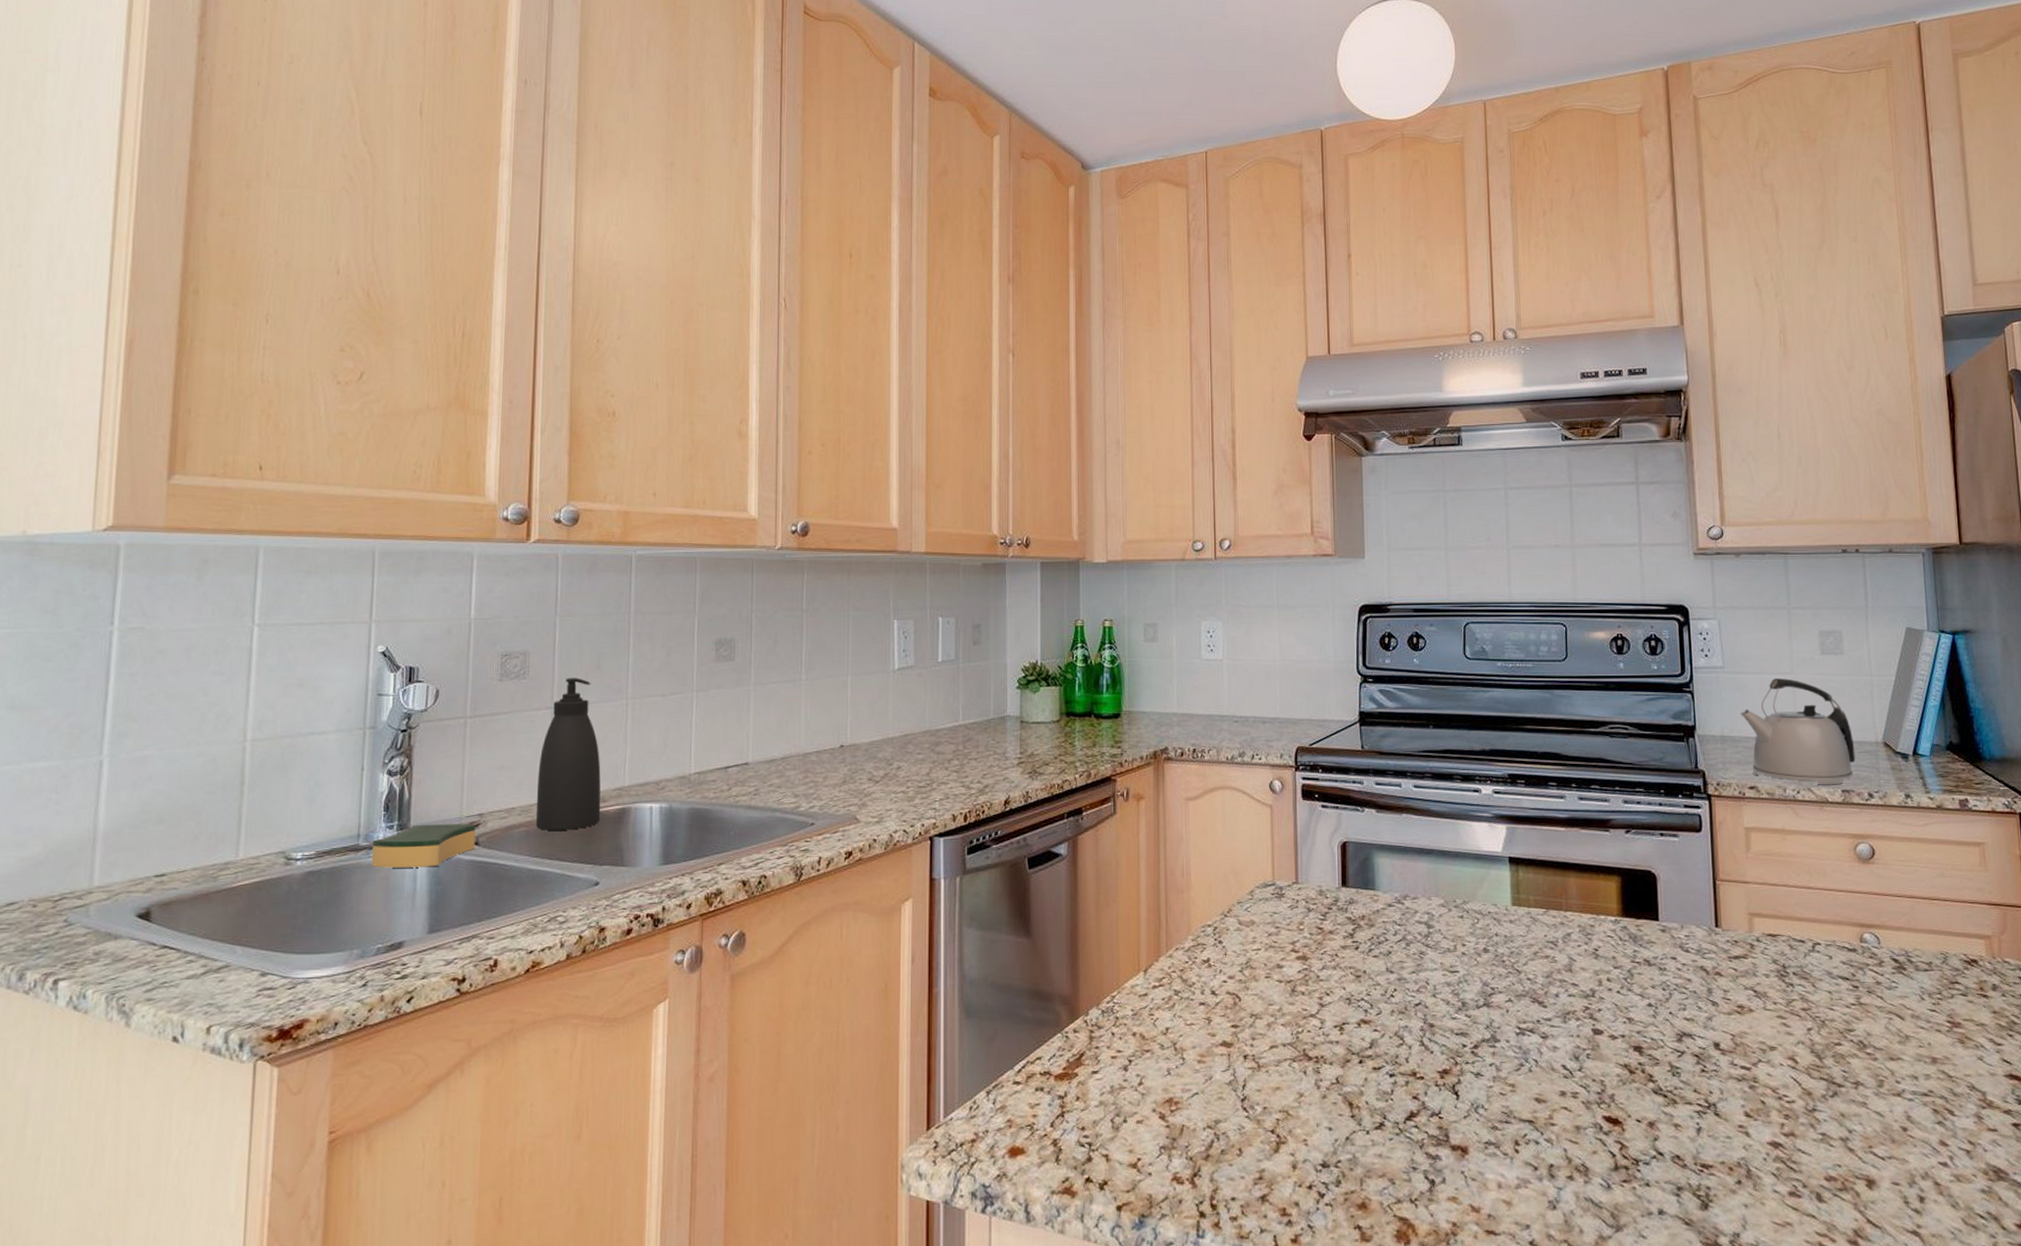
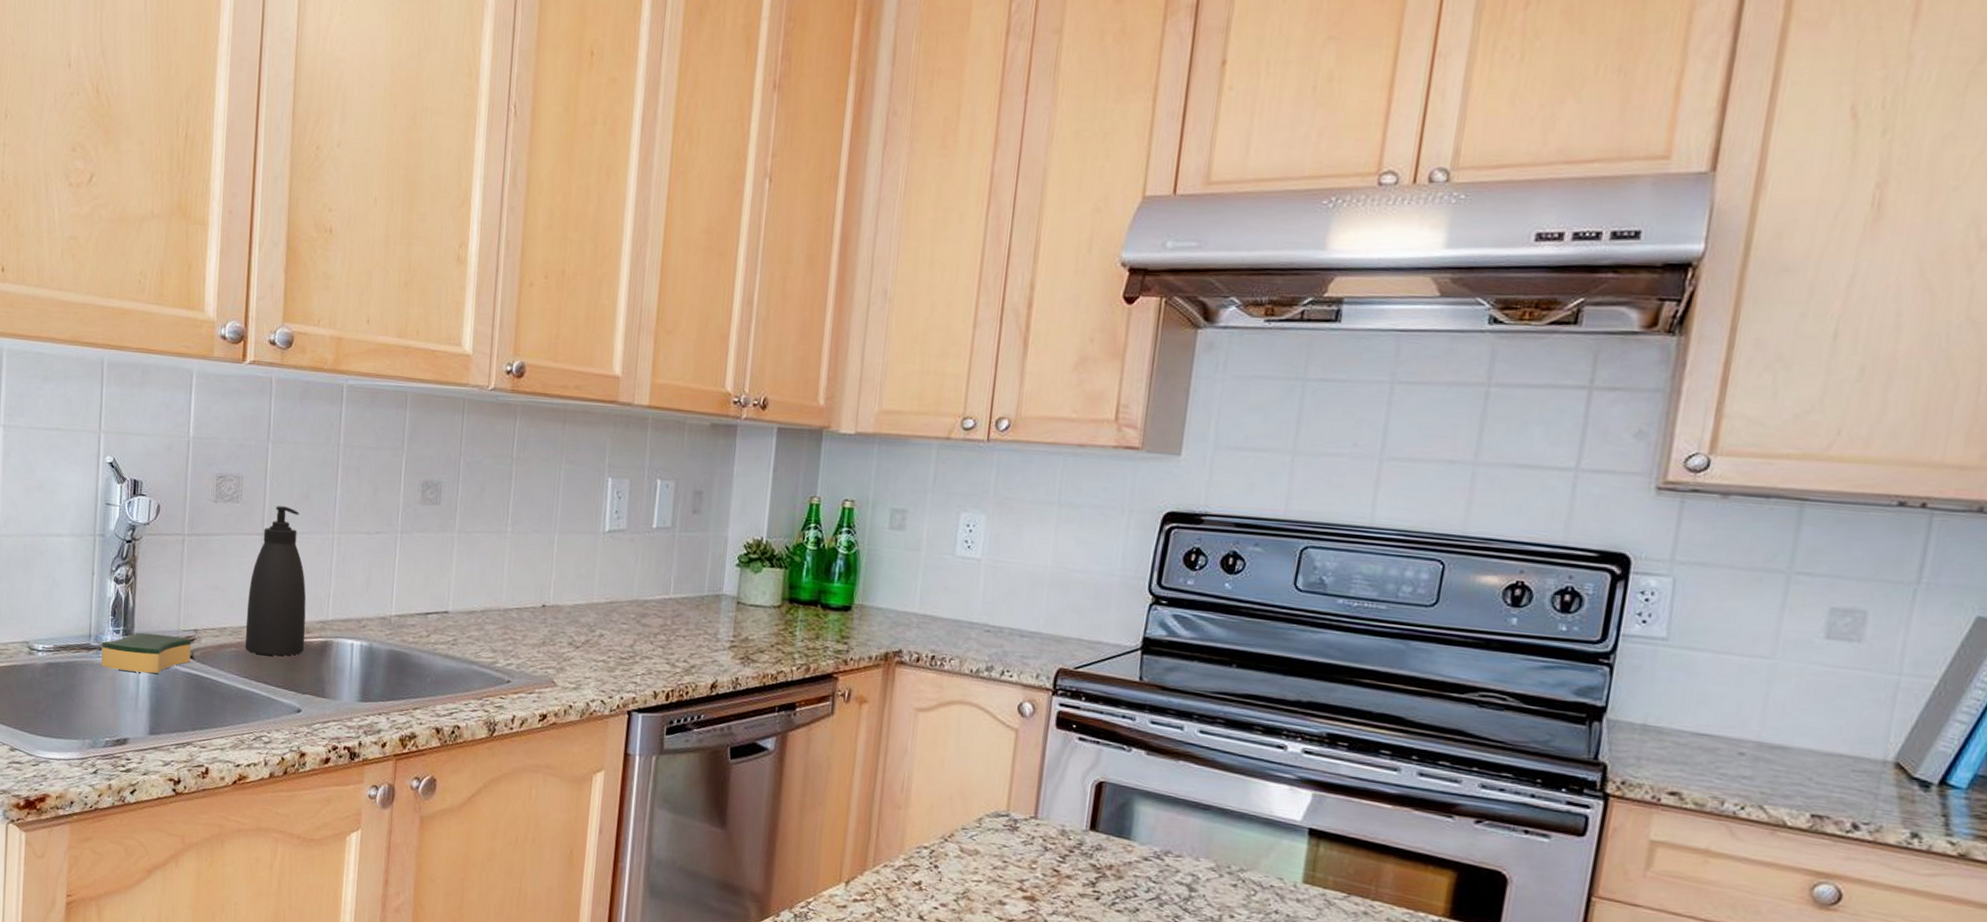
kettle: present [1741,678,1856,785] -> none [1678,662,1848,808]

